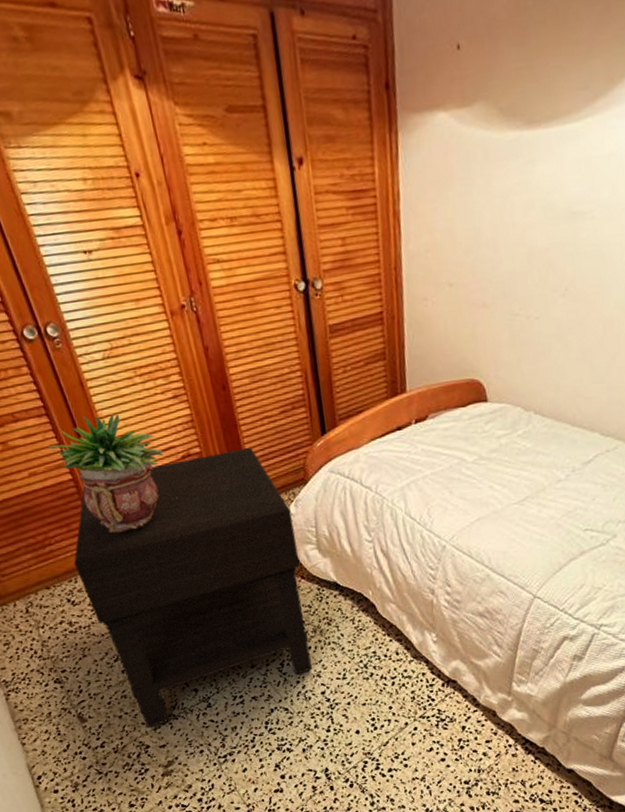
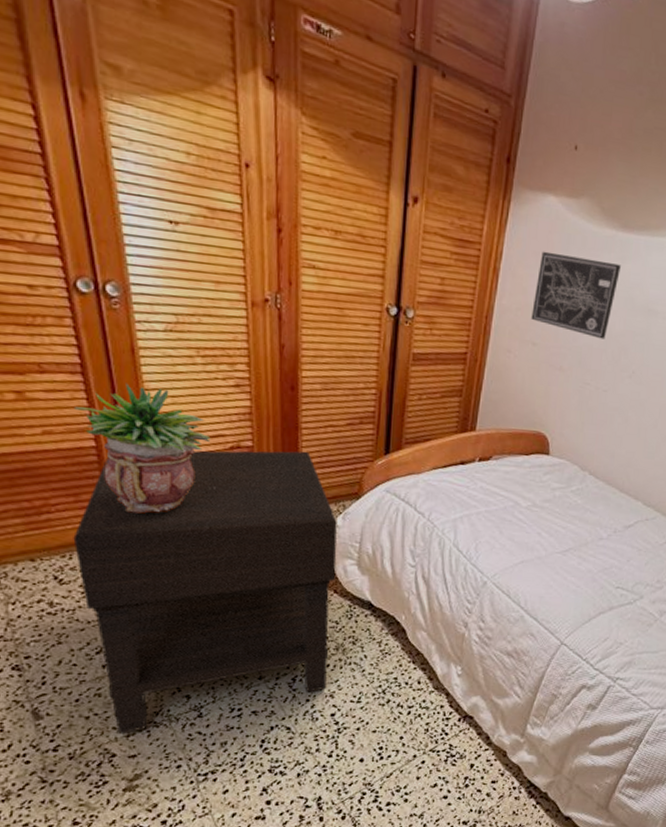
wall art: none [441,169,533,261] -> present [531,251,621,339]

